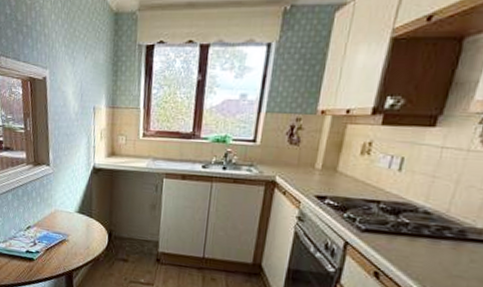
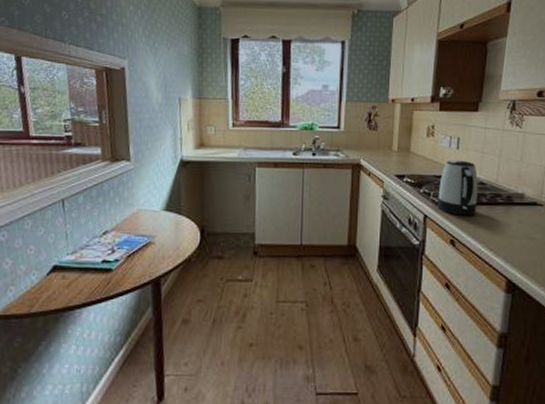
kettle: none [362,182,422,248] -> present [437,159,478,216]

